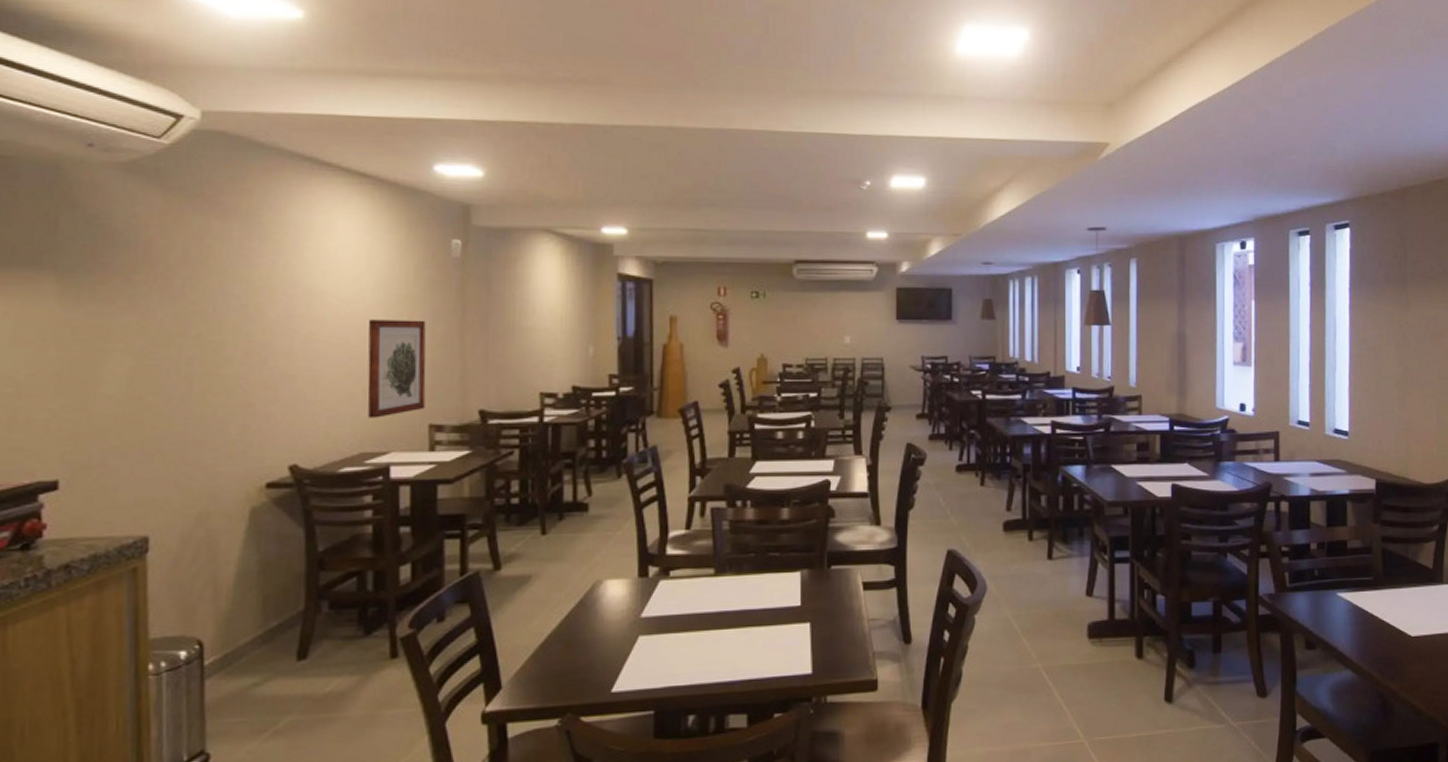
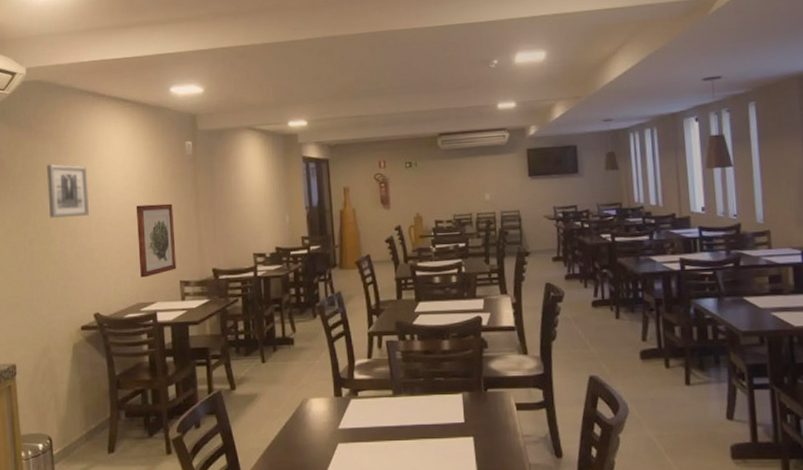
wall art: none [223,251,294,330] -> present [47,163,90,219]

